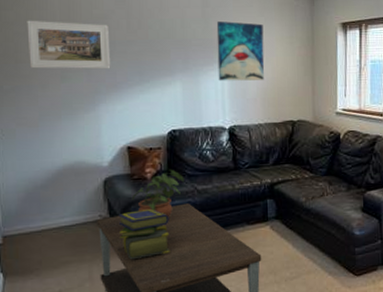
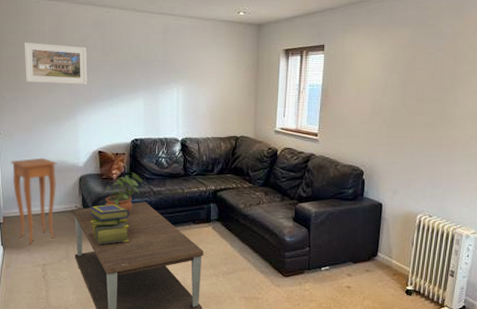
side table: none [11,159,74,268] -> present [10,158,57,245]
wall art: present [216,21,265,81] -> none [174,46,215,100]

